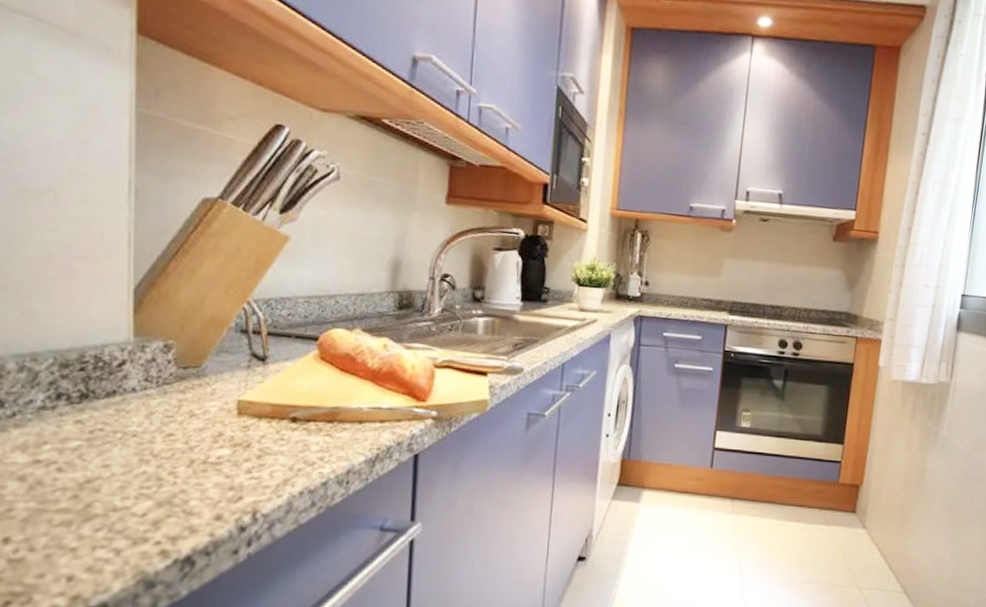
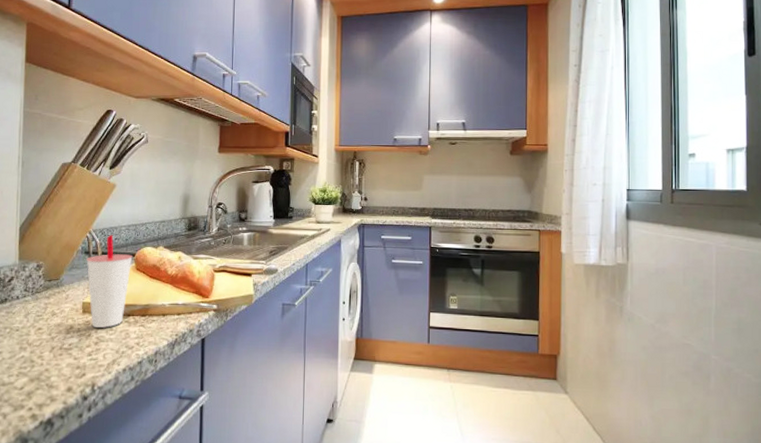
cup: none [243,308,315,436] -> present [86,235,133,328]

